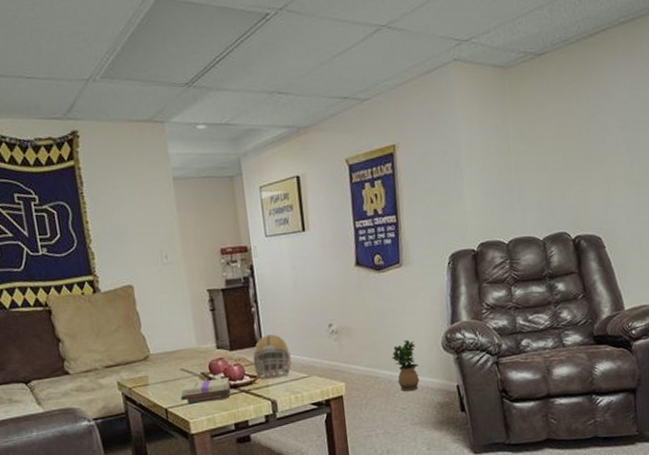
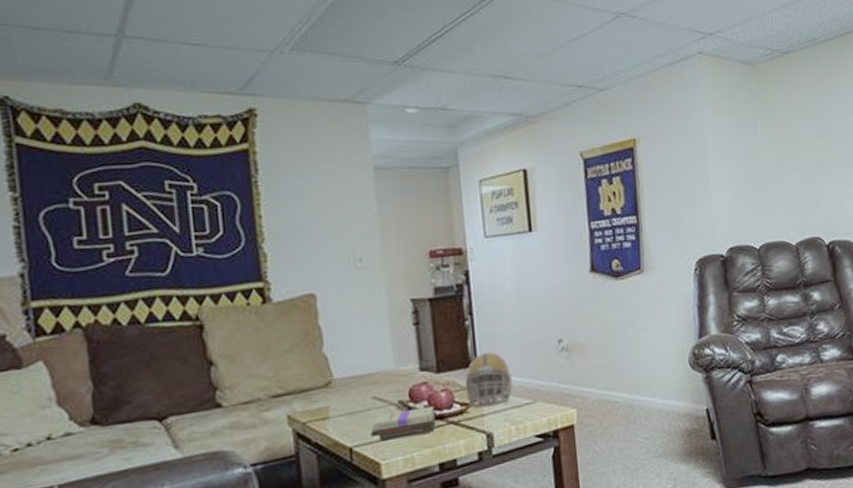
potted plant: present [392,339,420,391] -> none [632,356,664,418]

